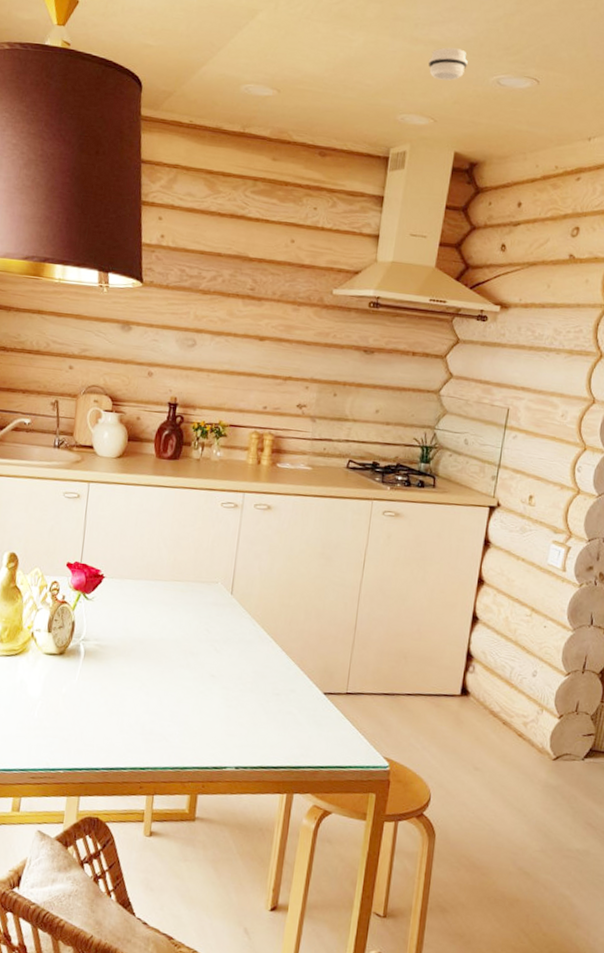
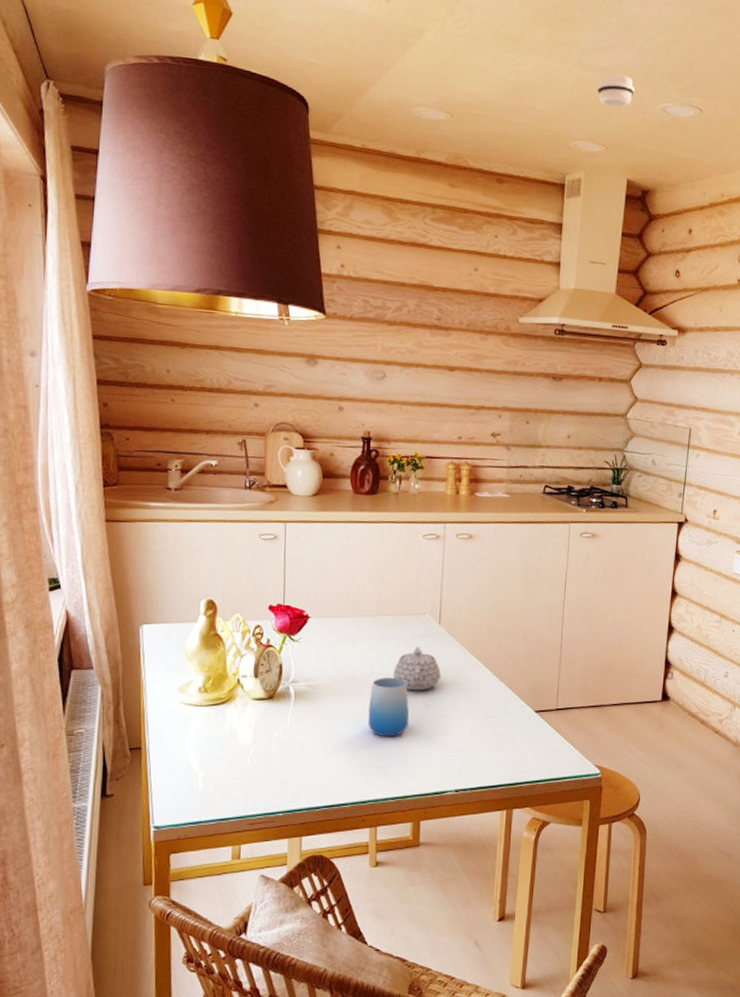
cup: none [153,643,195,705] -> present [368,677,410,737]
teapot: none [181,615,230,661] -> present [393,647,441,690]

